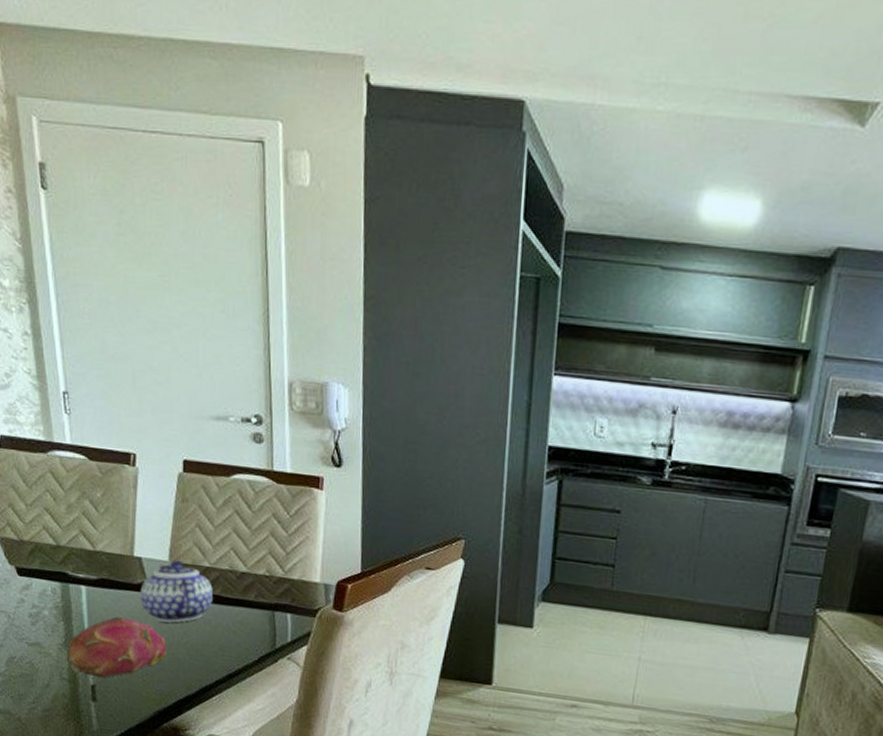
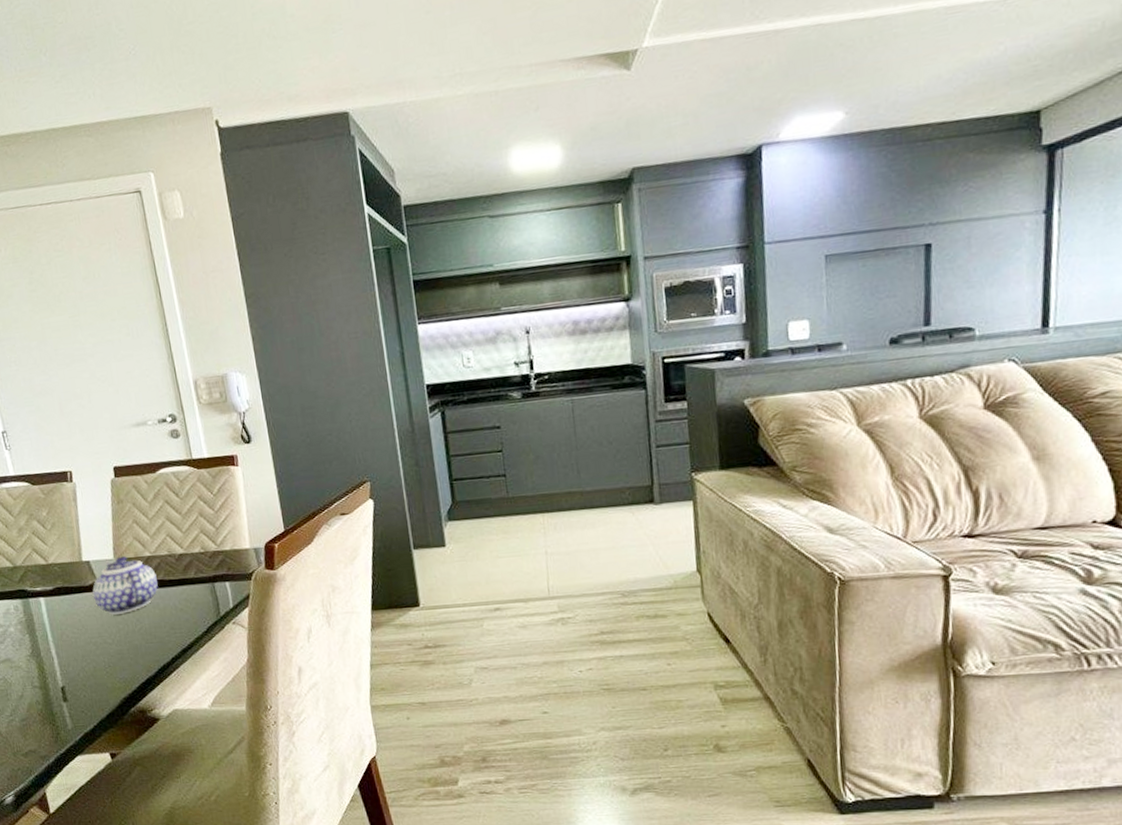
fruit: present [66,617,168,678] -> none [35,618,126,679]

